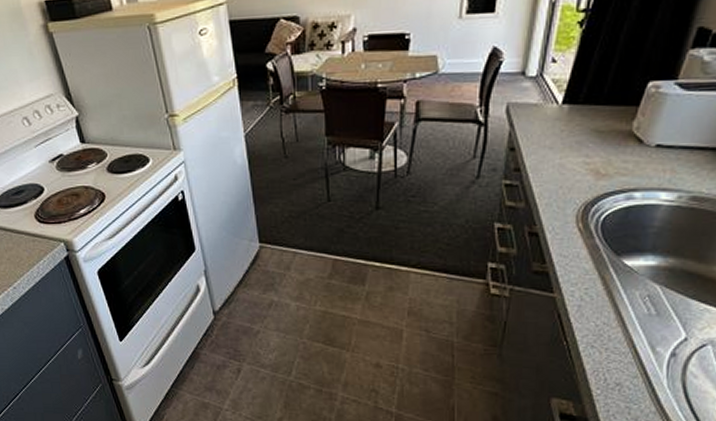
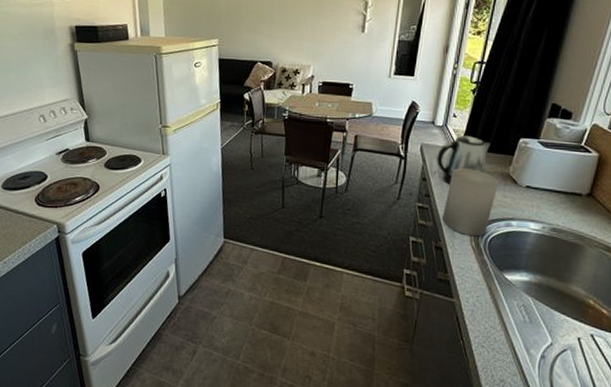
kettle: none [529,86,605,152] -> present [437,135,490,184]
canister: none [538,130,617,216] -> present [442,168,499,237]

